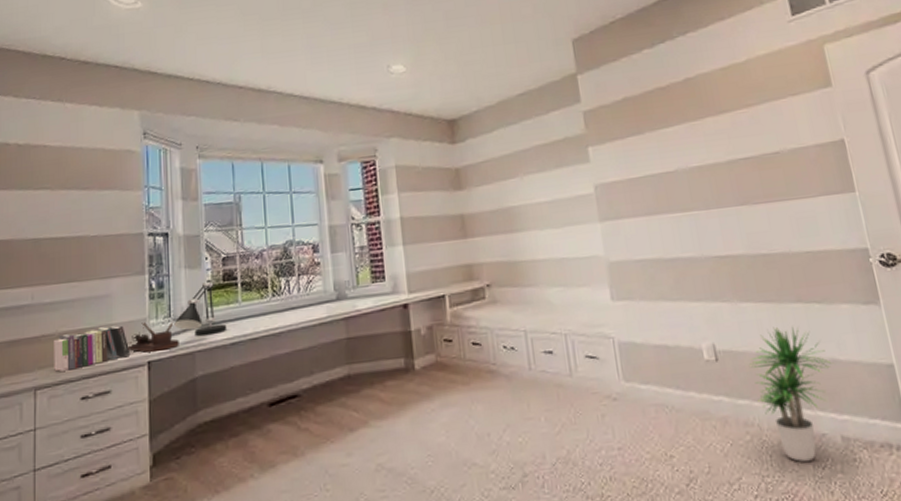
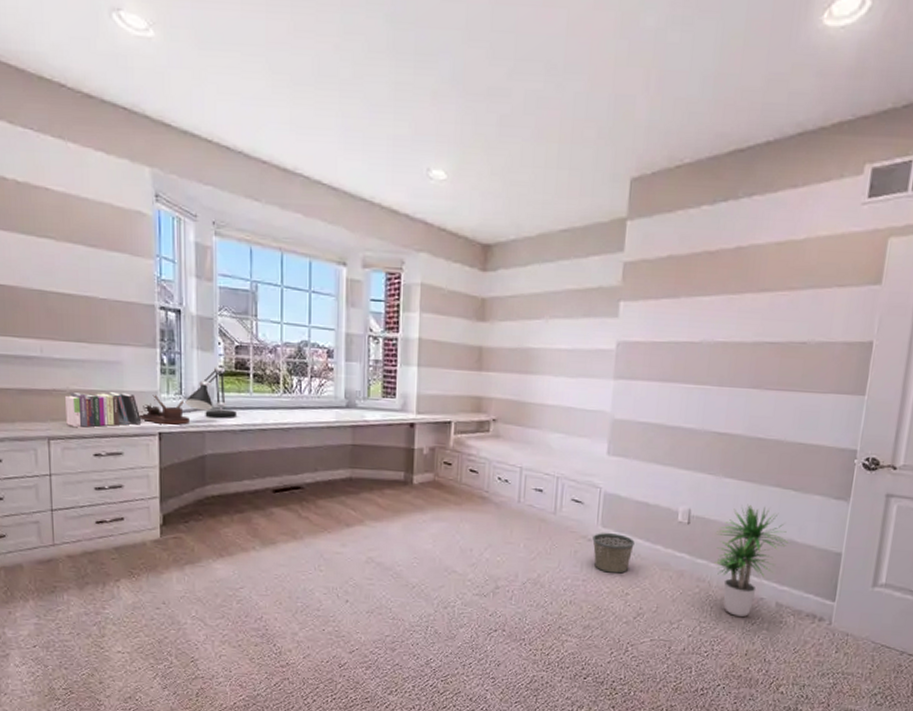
basket: none [617,386,666,435] -> present [592,533,635,574]

